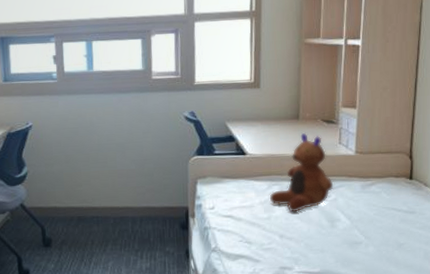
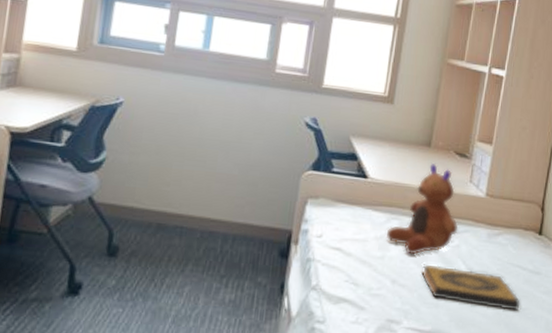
hardback book: none [305,218,399,247] -> present [421,264,521,311]

